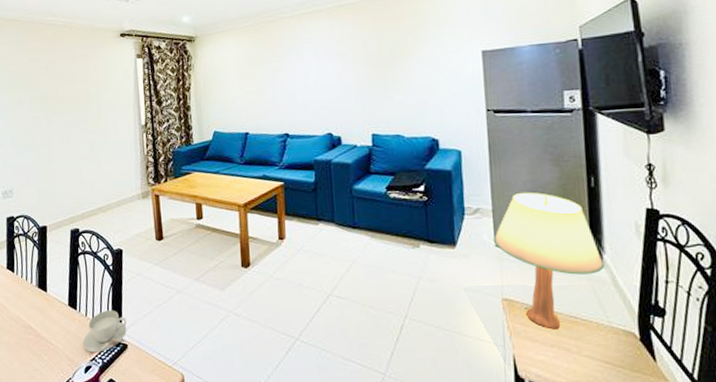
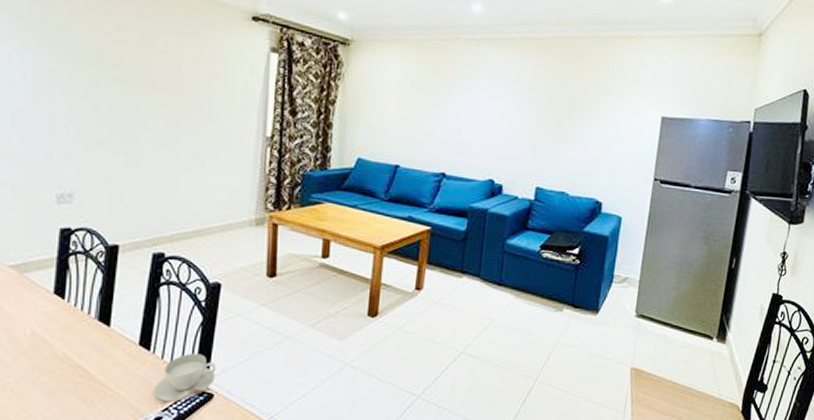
table lamp: present [493,192,605,328] -> none [634,266,728,398]

